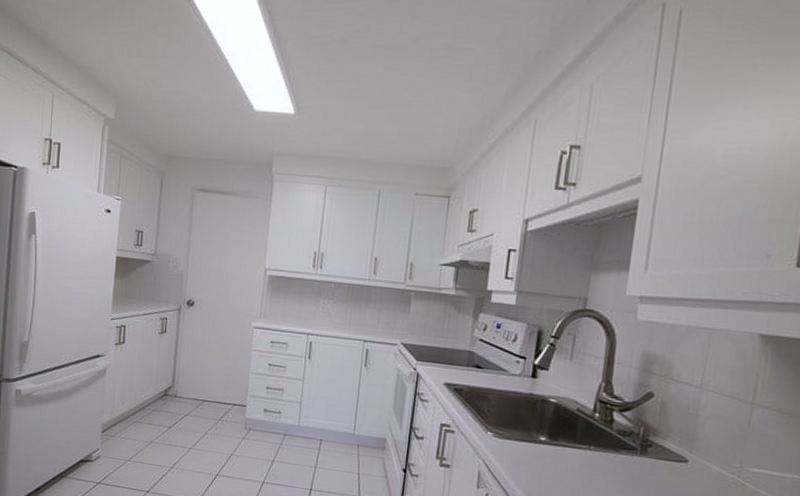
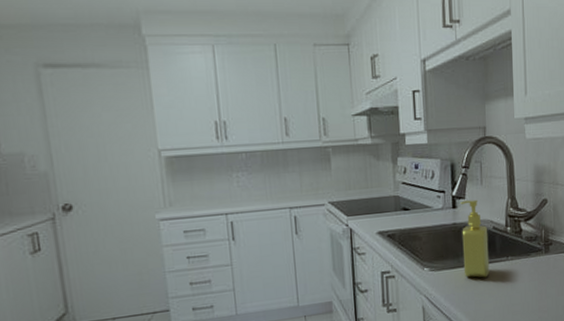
soap dispenser: none [532,372,570,462] -> present [460,199,490,278]

